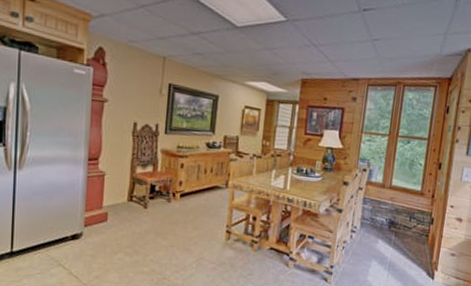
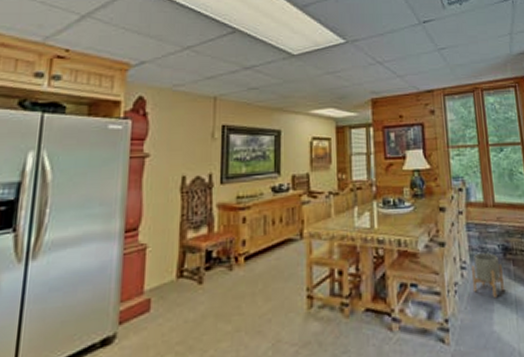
planter: none [358,223,386,258] -> present [472,253,505,299]

